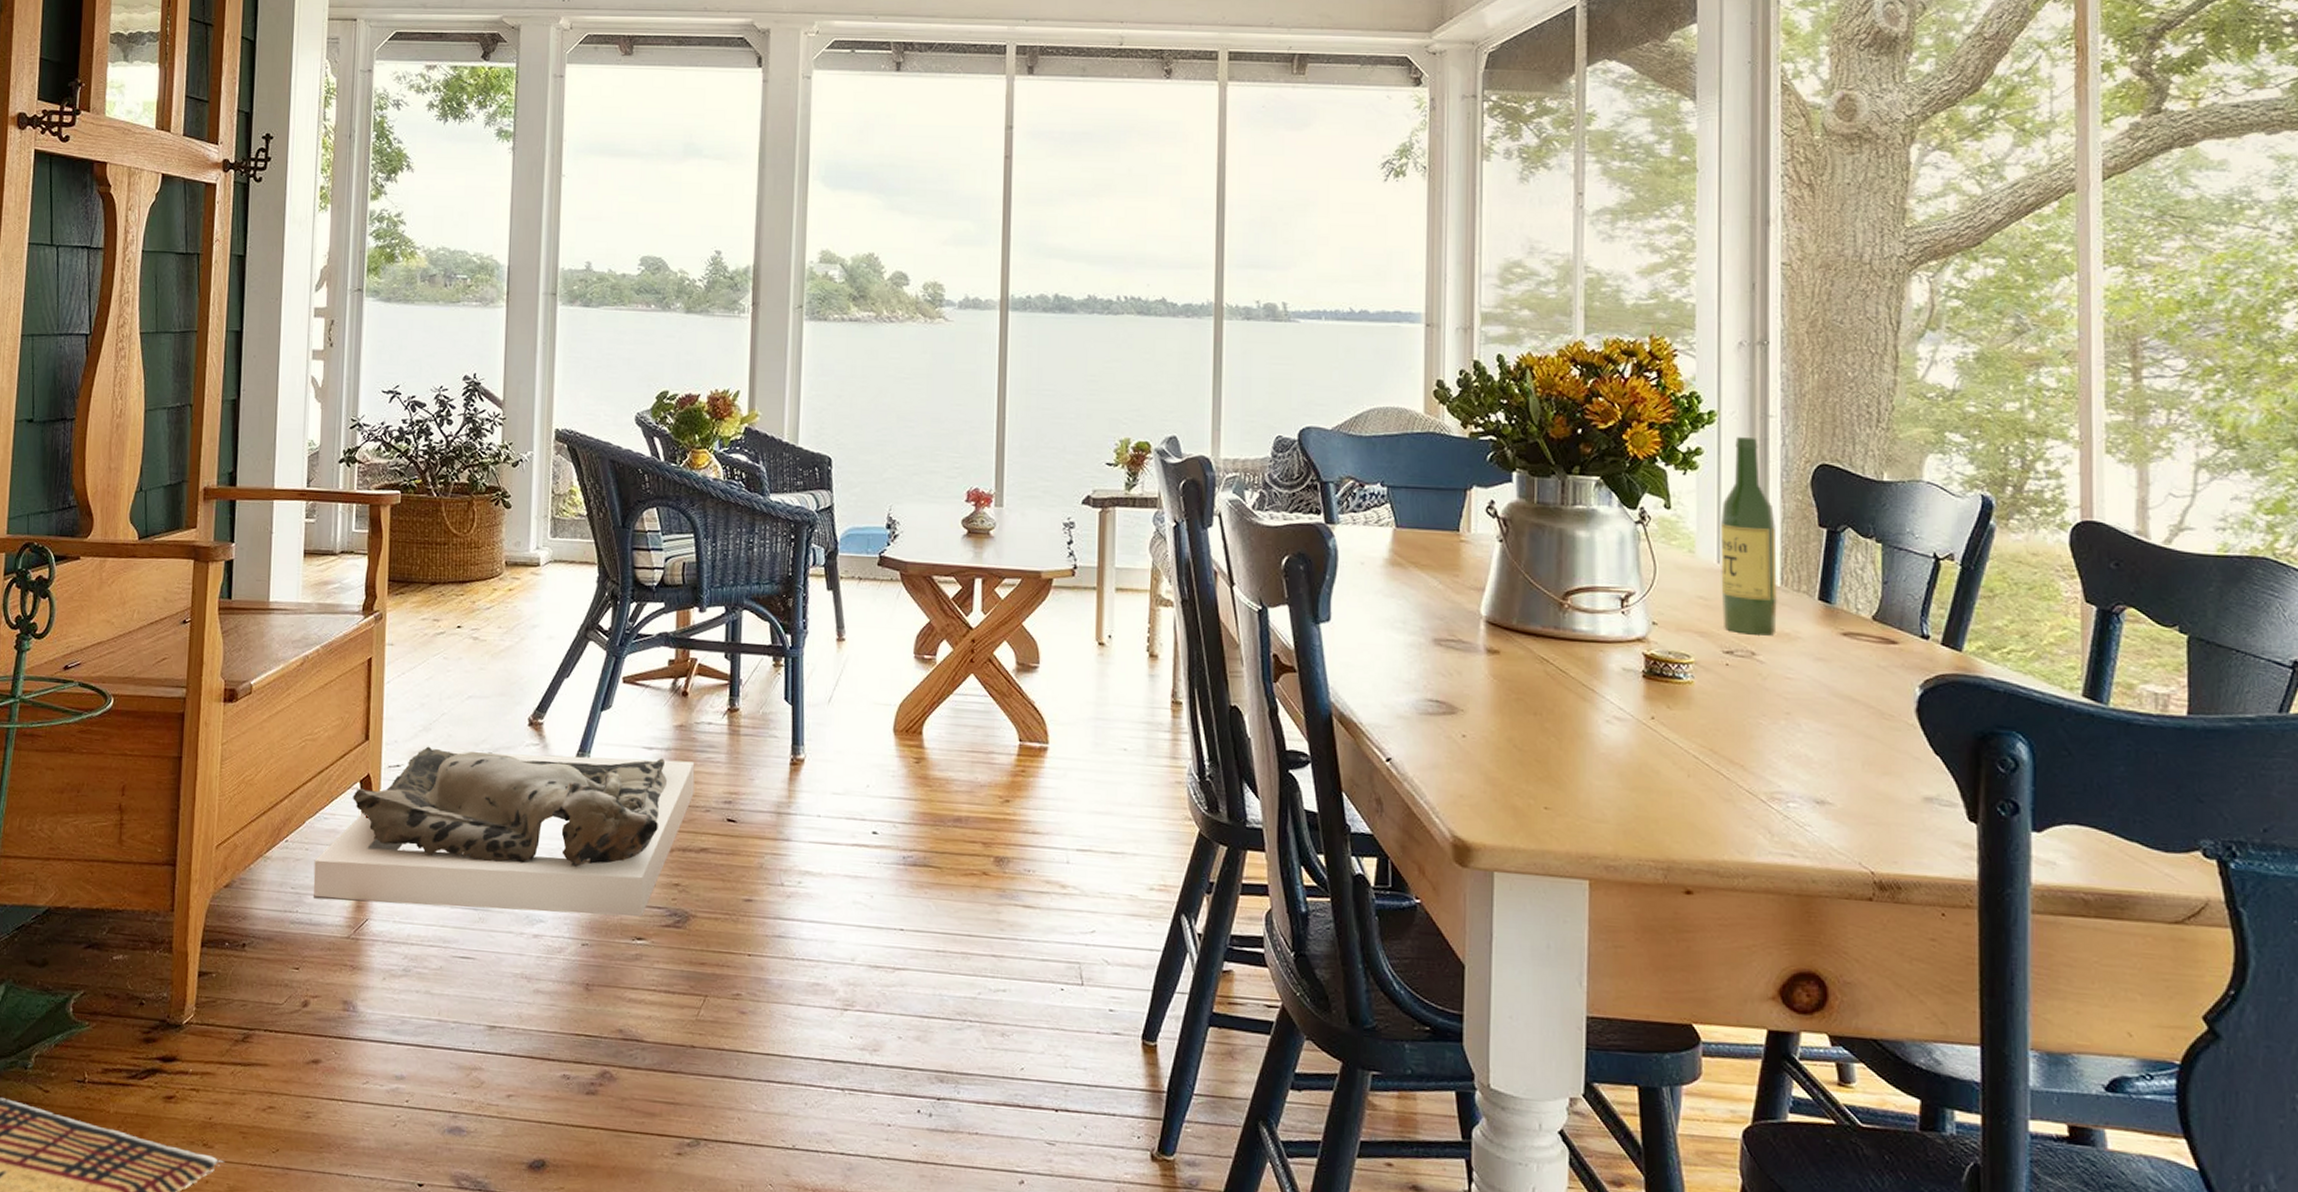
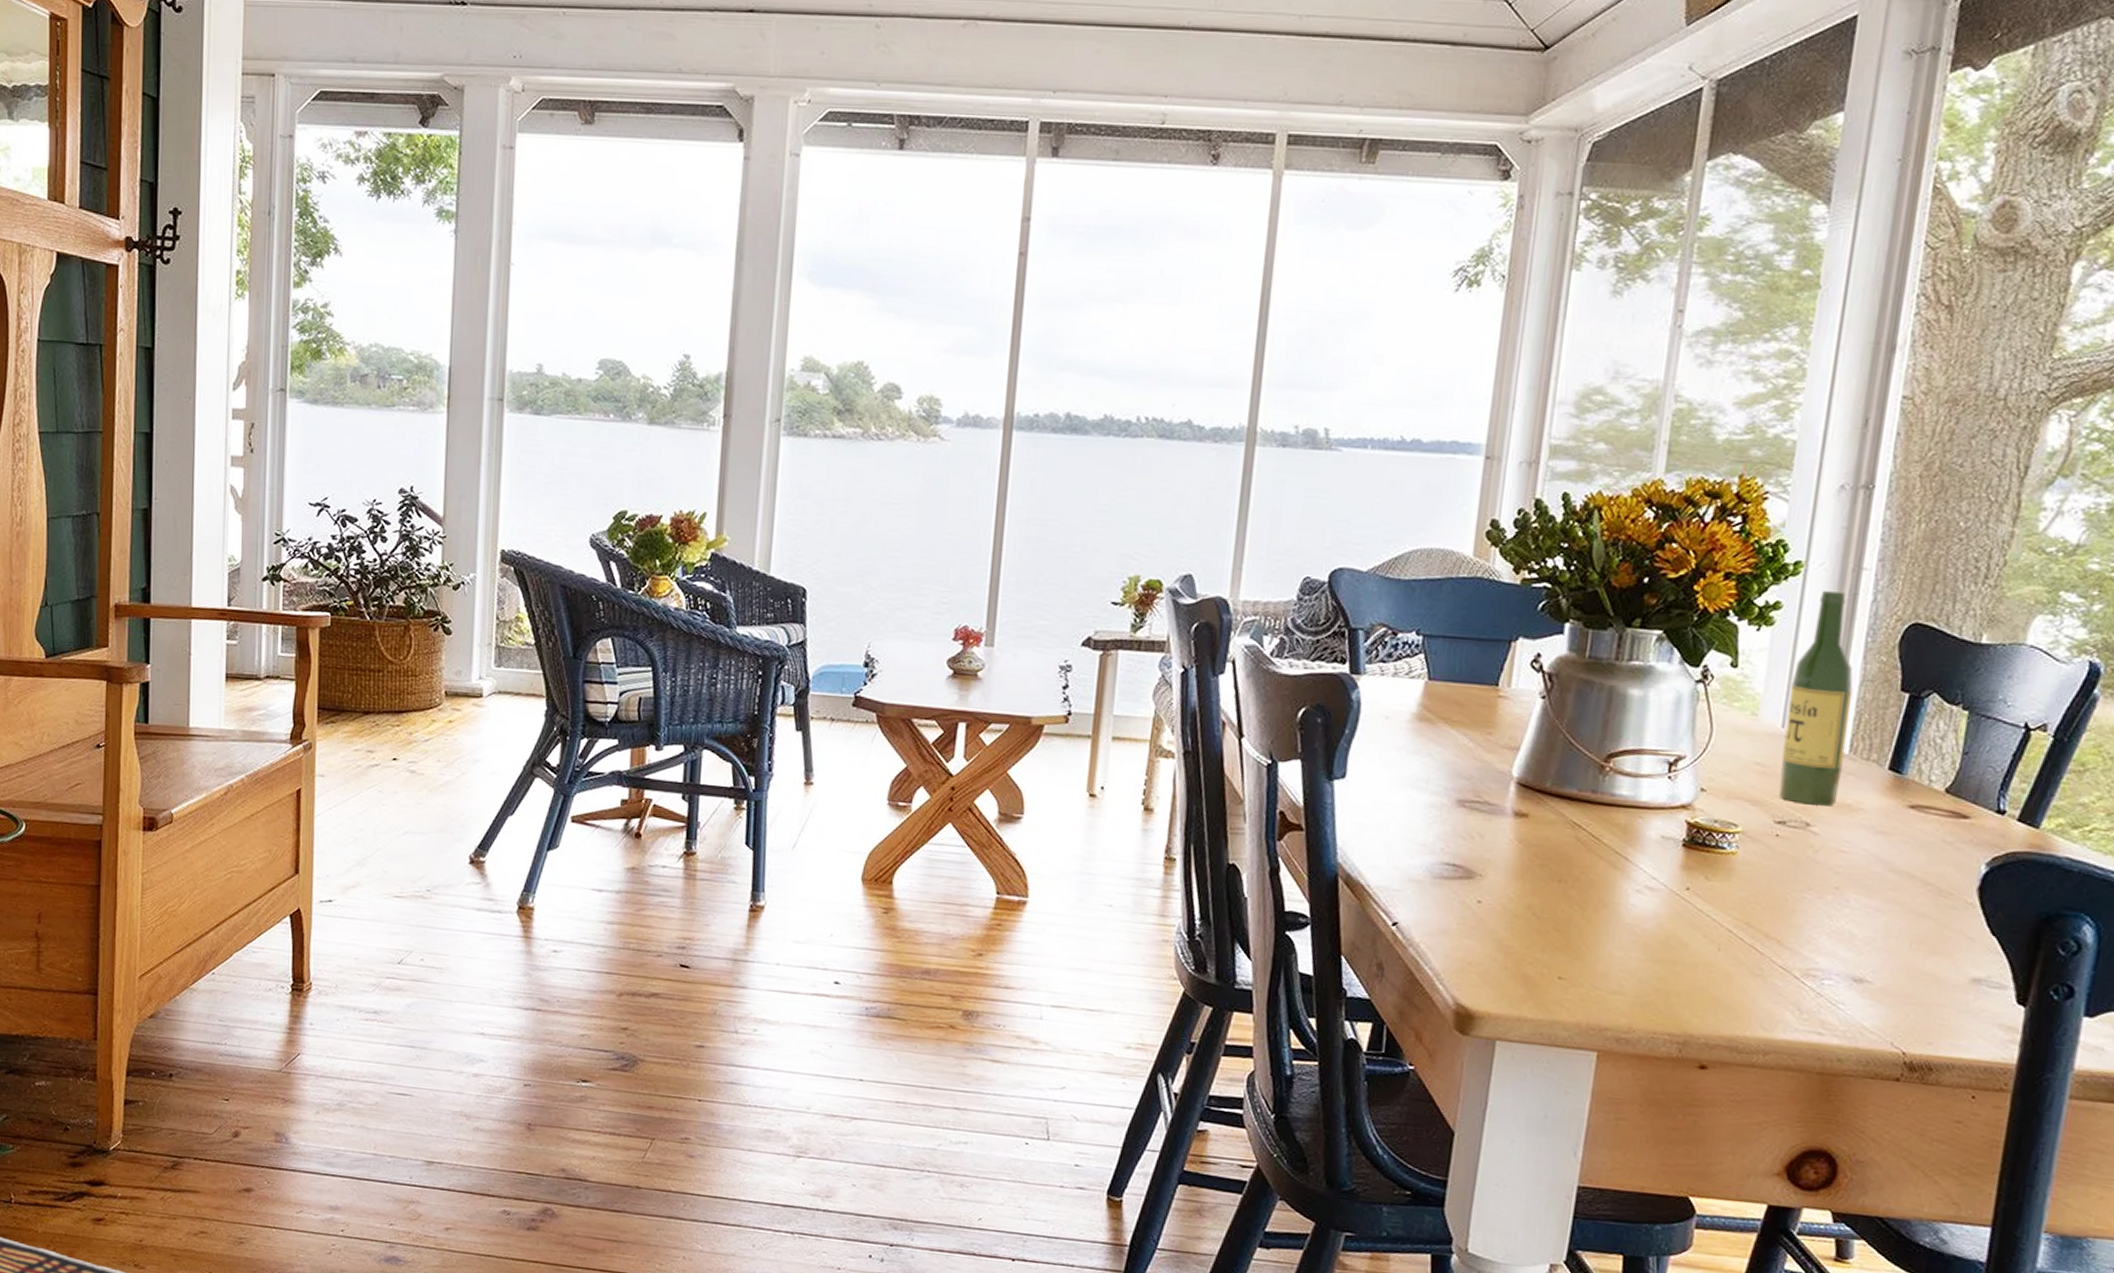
dog bed: present [313,746,695,917] -> none [242,881,647,1059]

